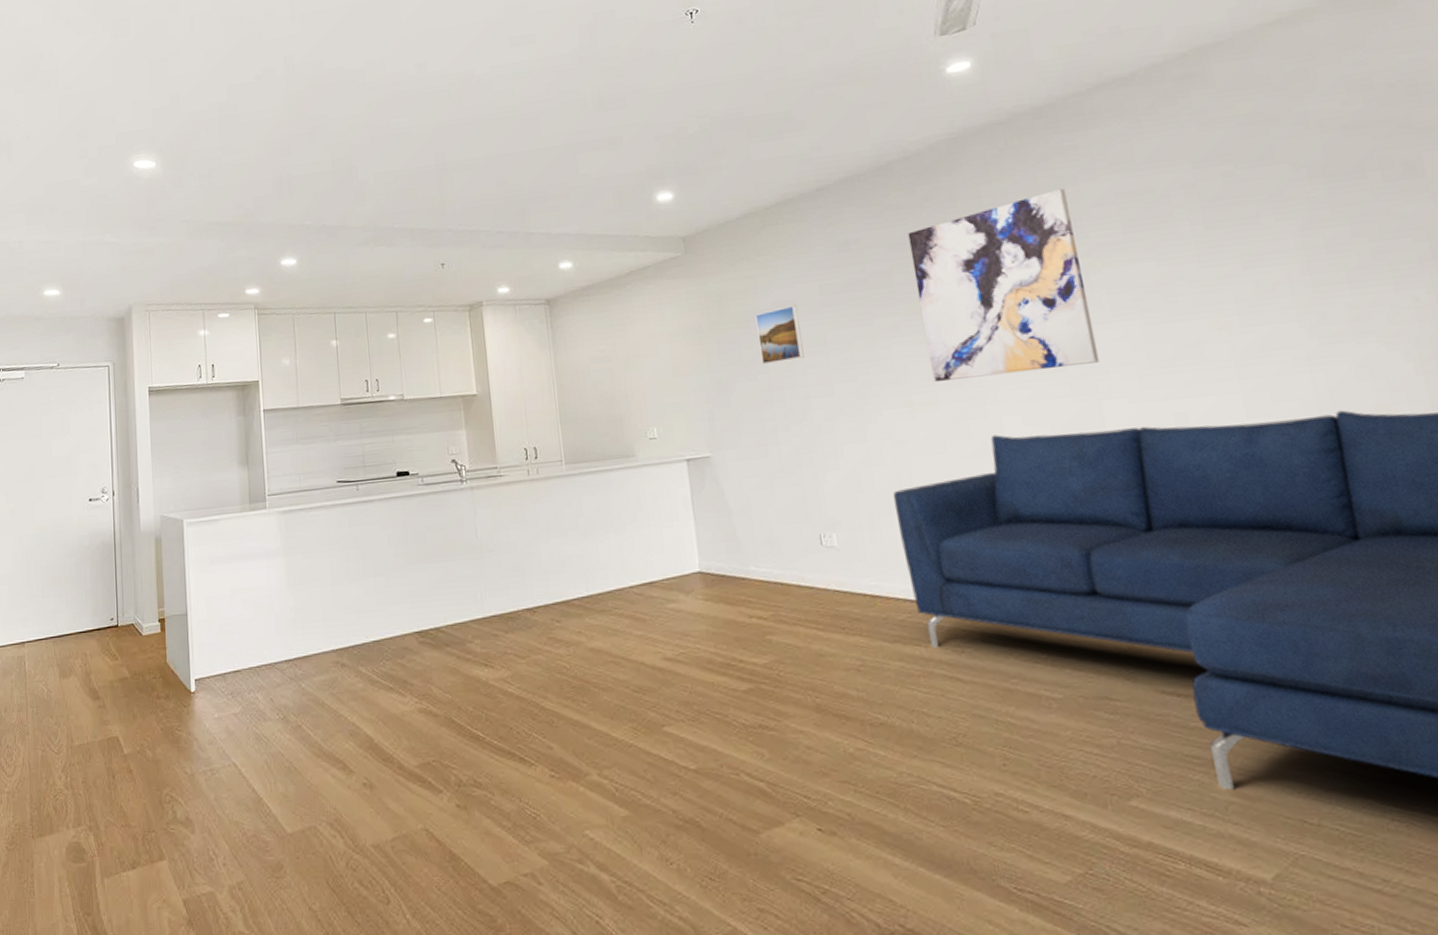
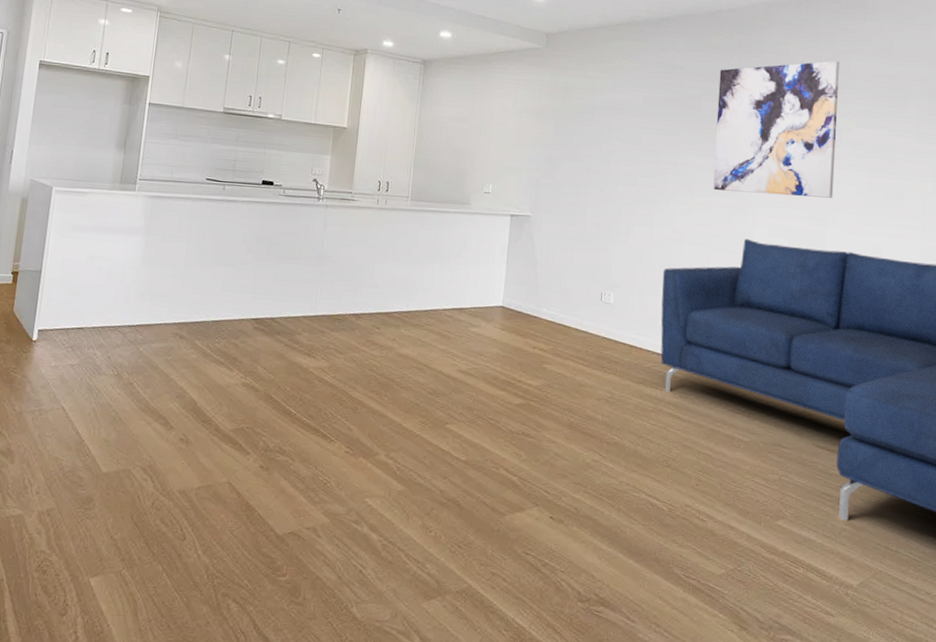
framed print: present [755,305,804,365] -> none [587,107,624,152]

